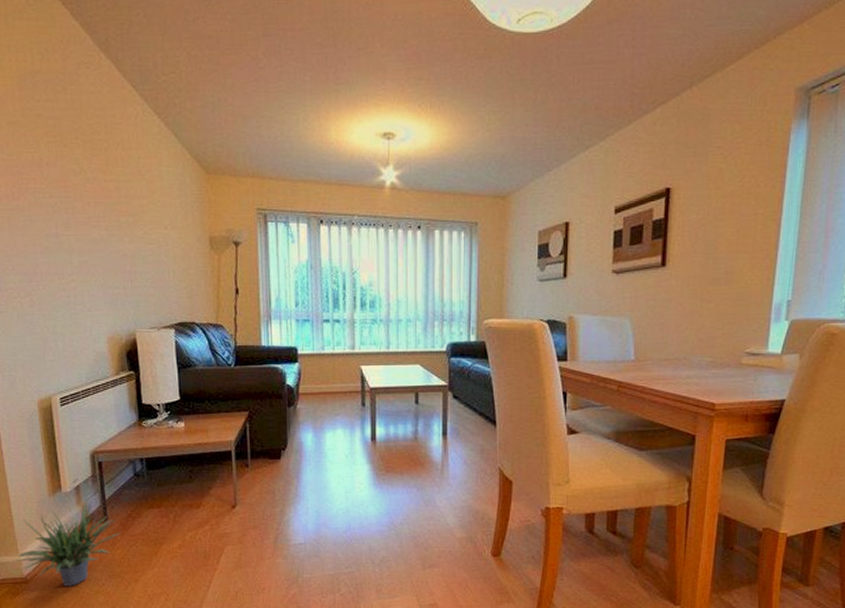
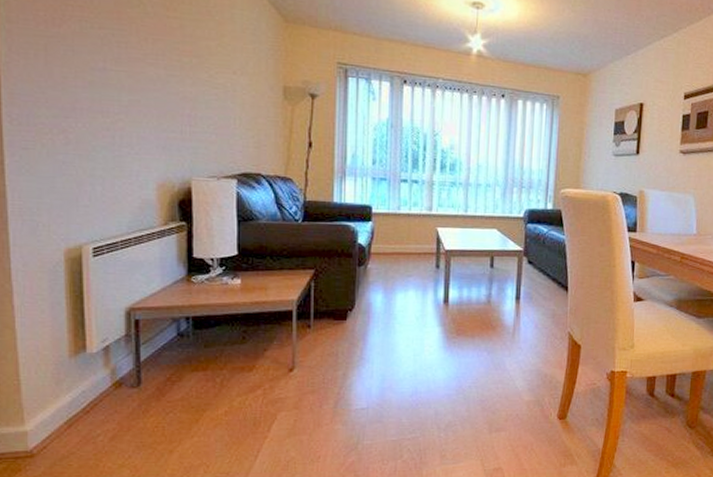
potted plant: present [15,502,121,586] -> none [19,364,156,460]

